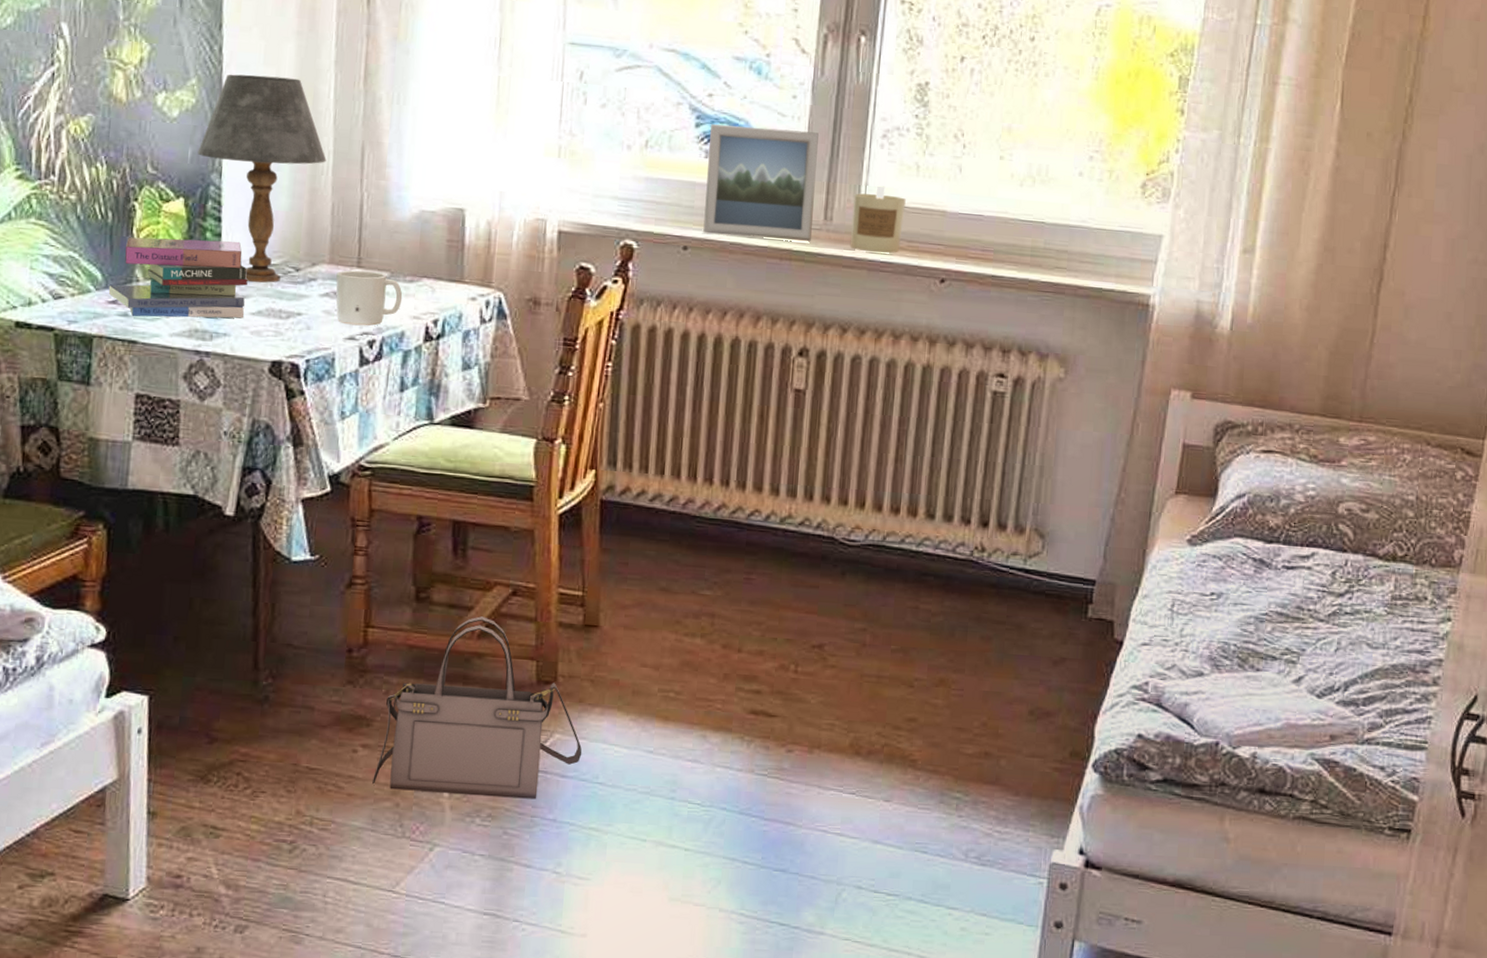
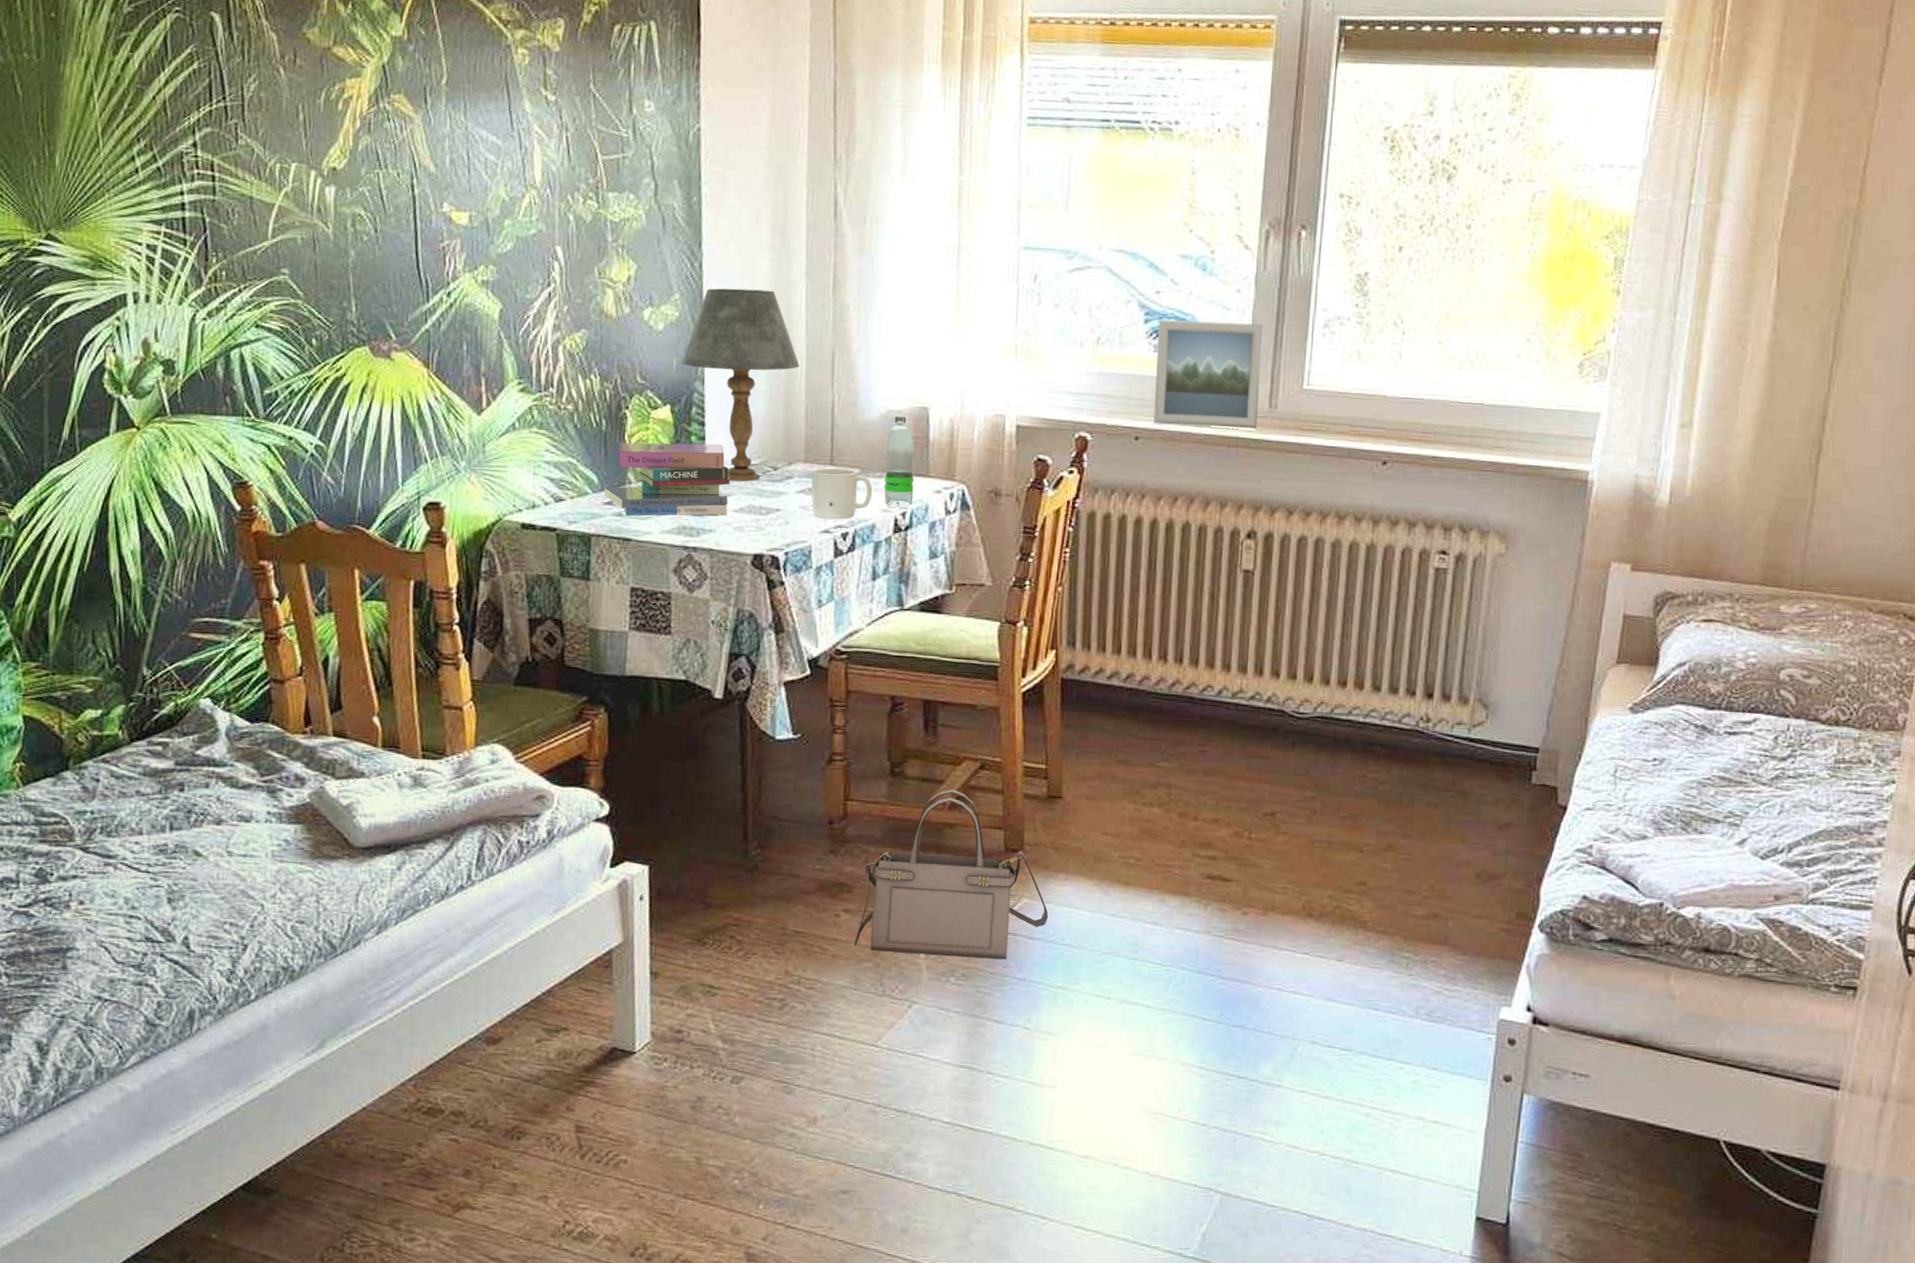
bottle: none [415,217,449,316] -> present [884,416,915,509]
candle: present [849,185,906,253] -> none [1294,373,1348,438]

